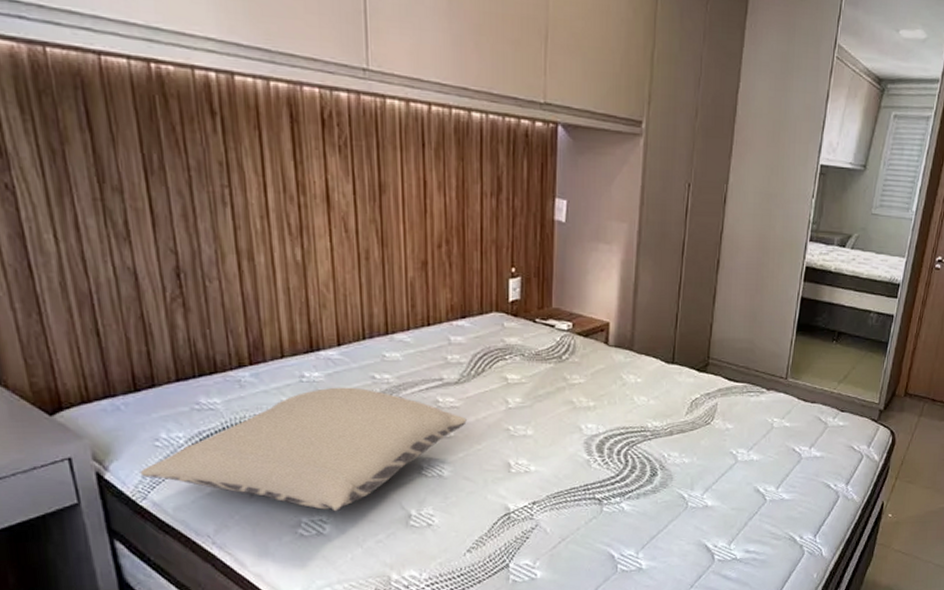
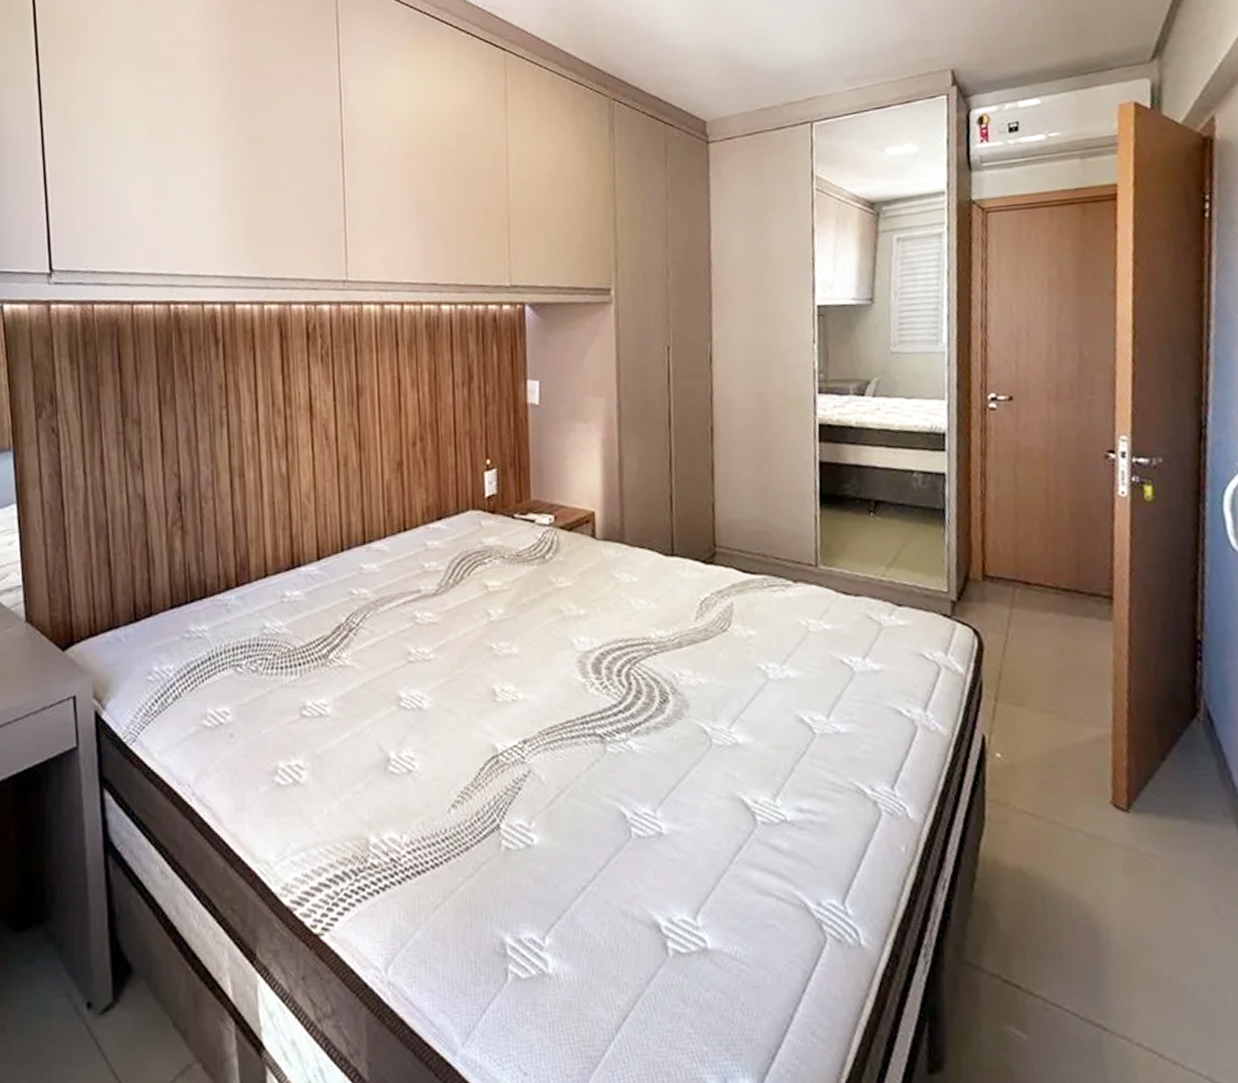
pillow: present [140,387,467,512] -> none [132,605,446,755]

